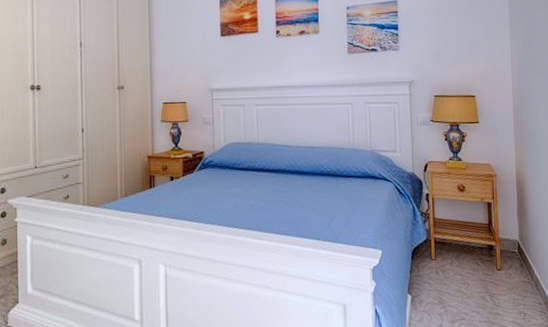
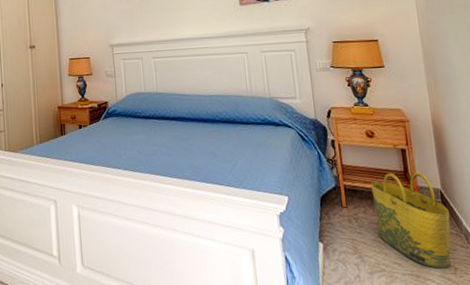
tote bag: none [458,224,524,315] -> present [371,171,451,269]

